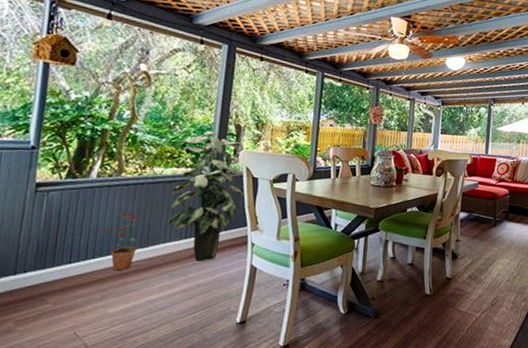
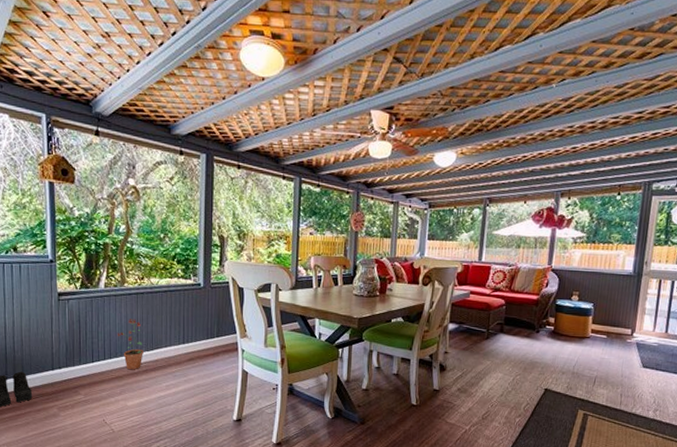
indoor plant: present [166,130,245,261] -> none [166,242,232,364]

